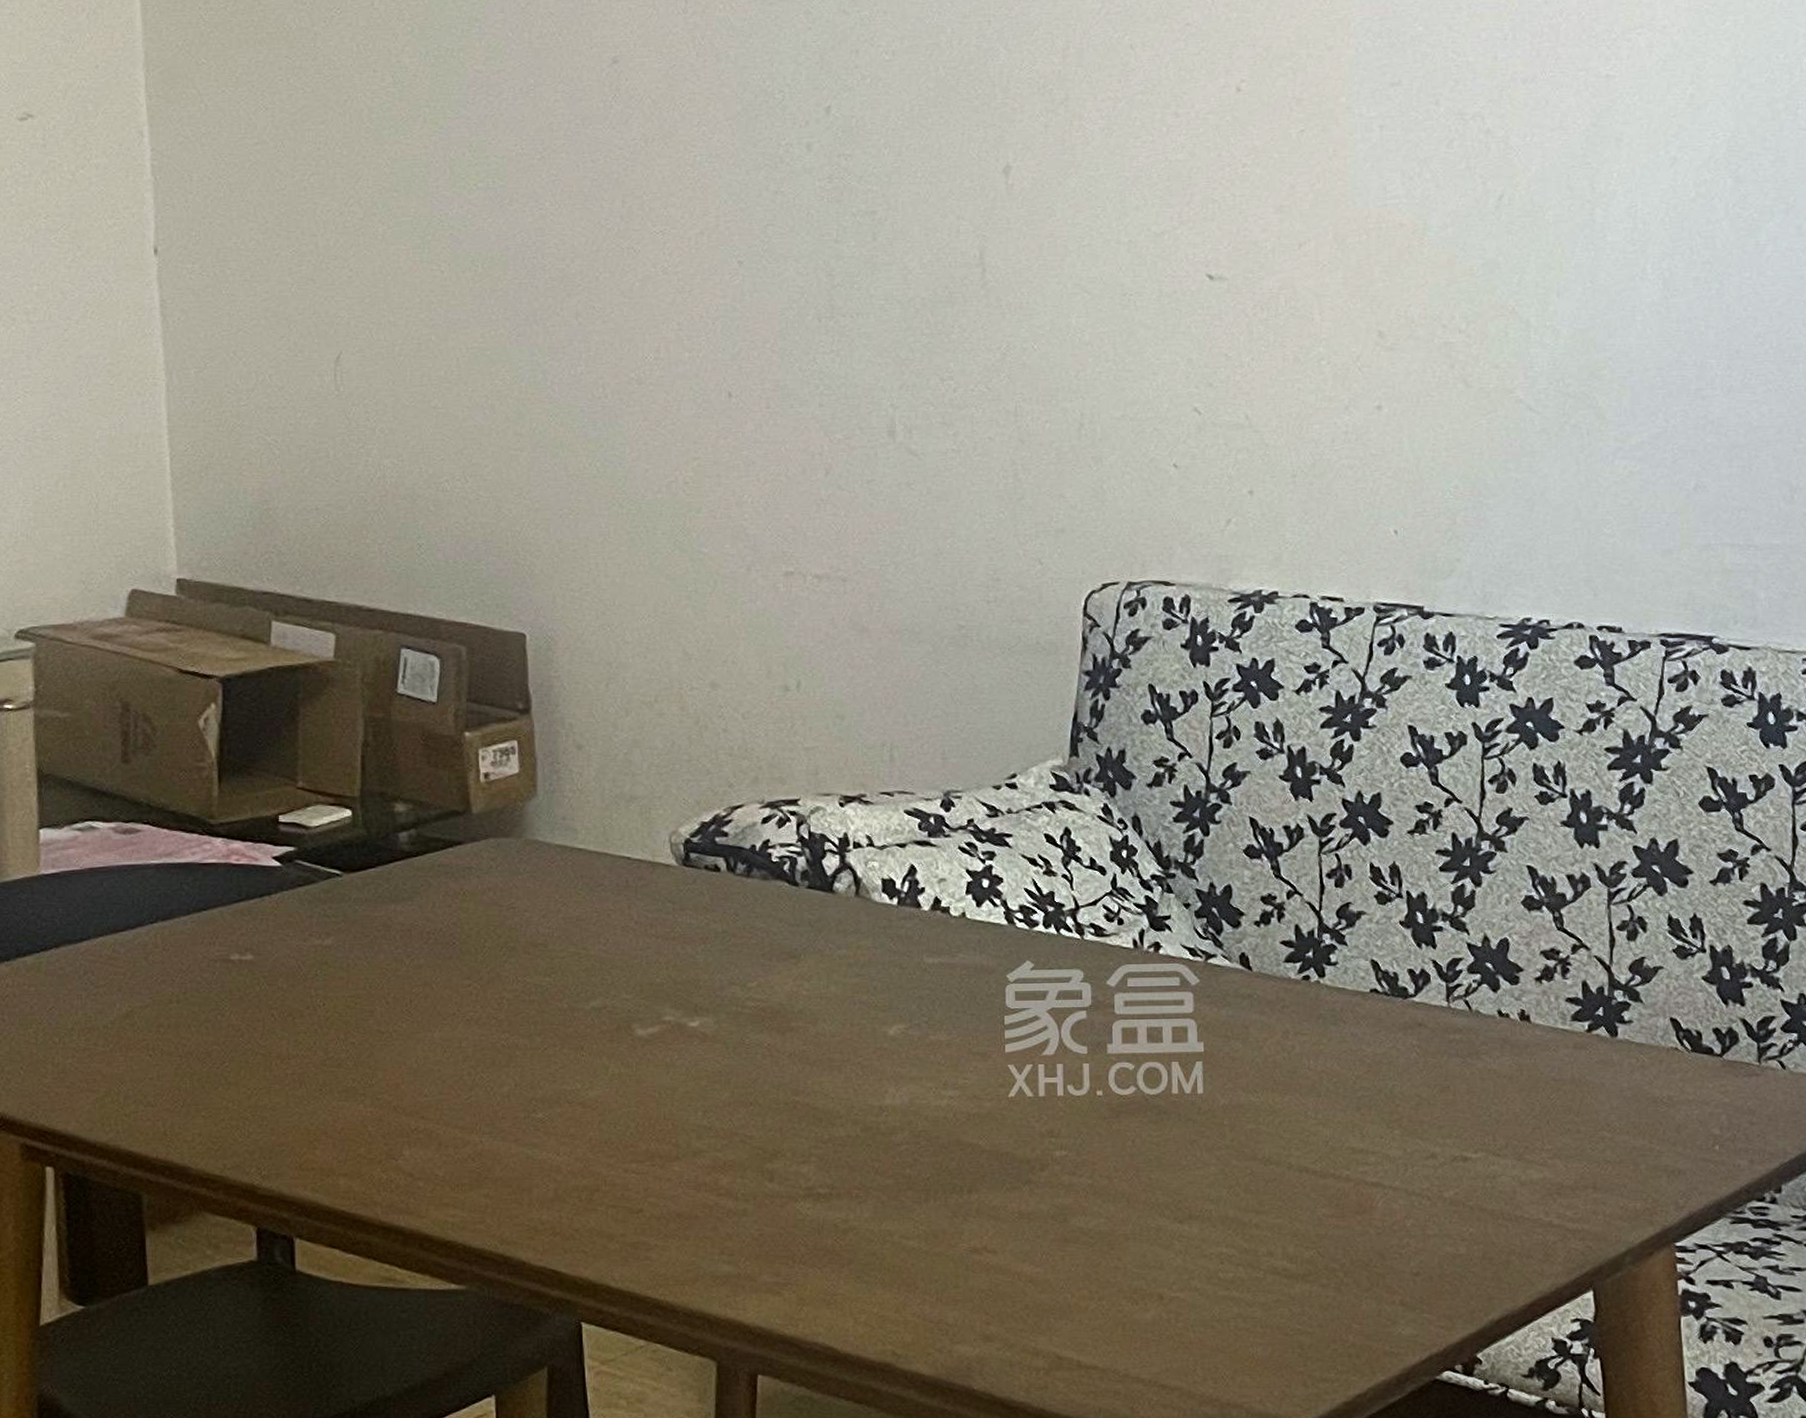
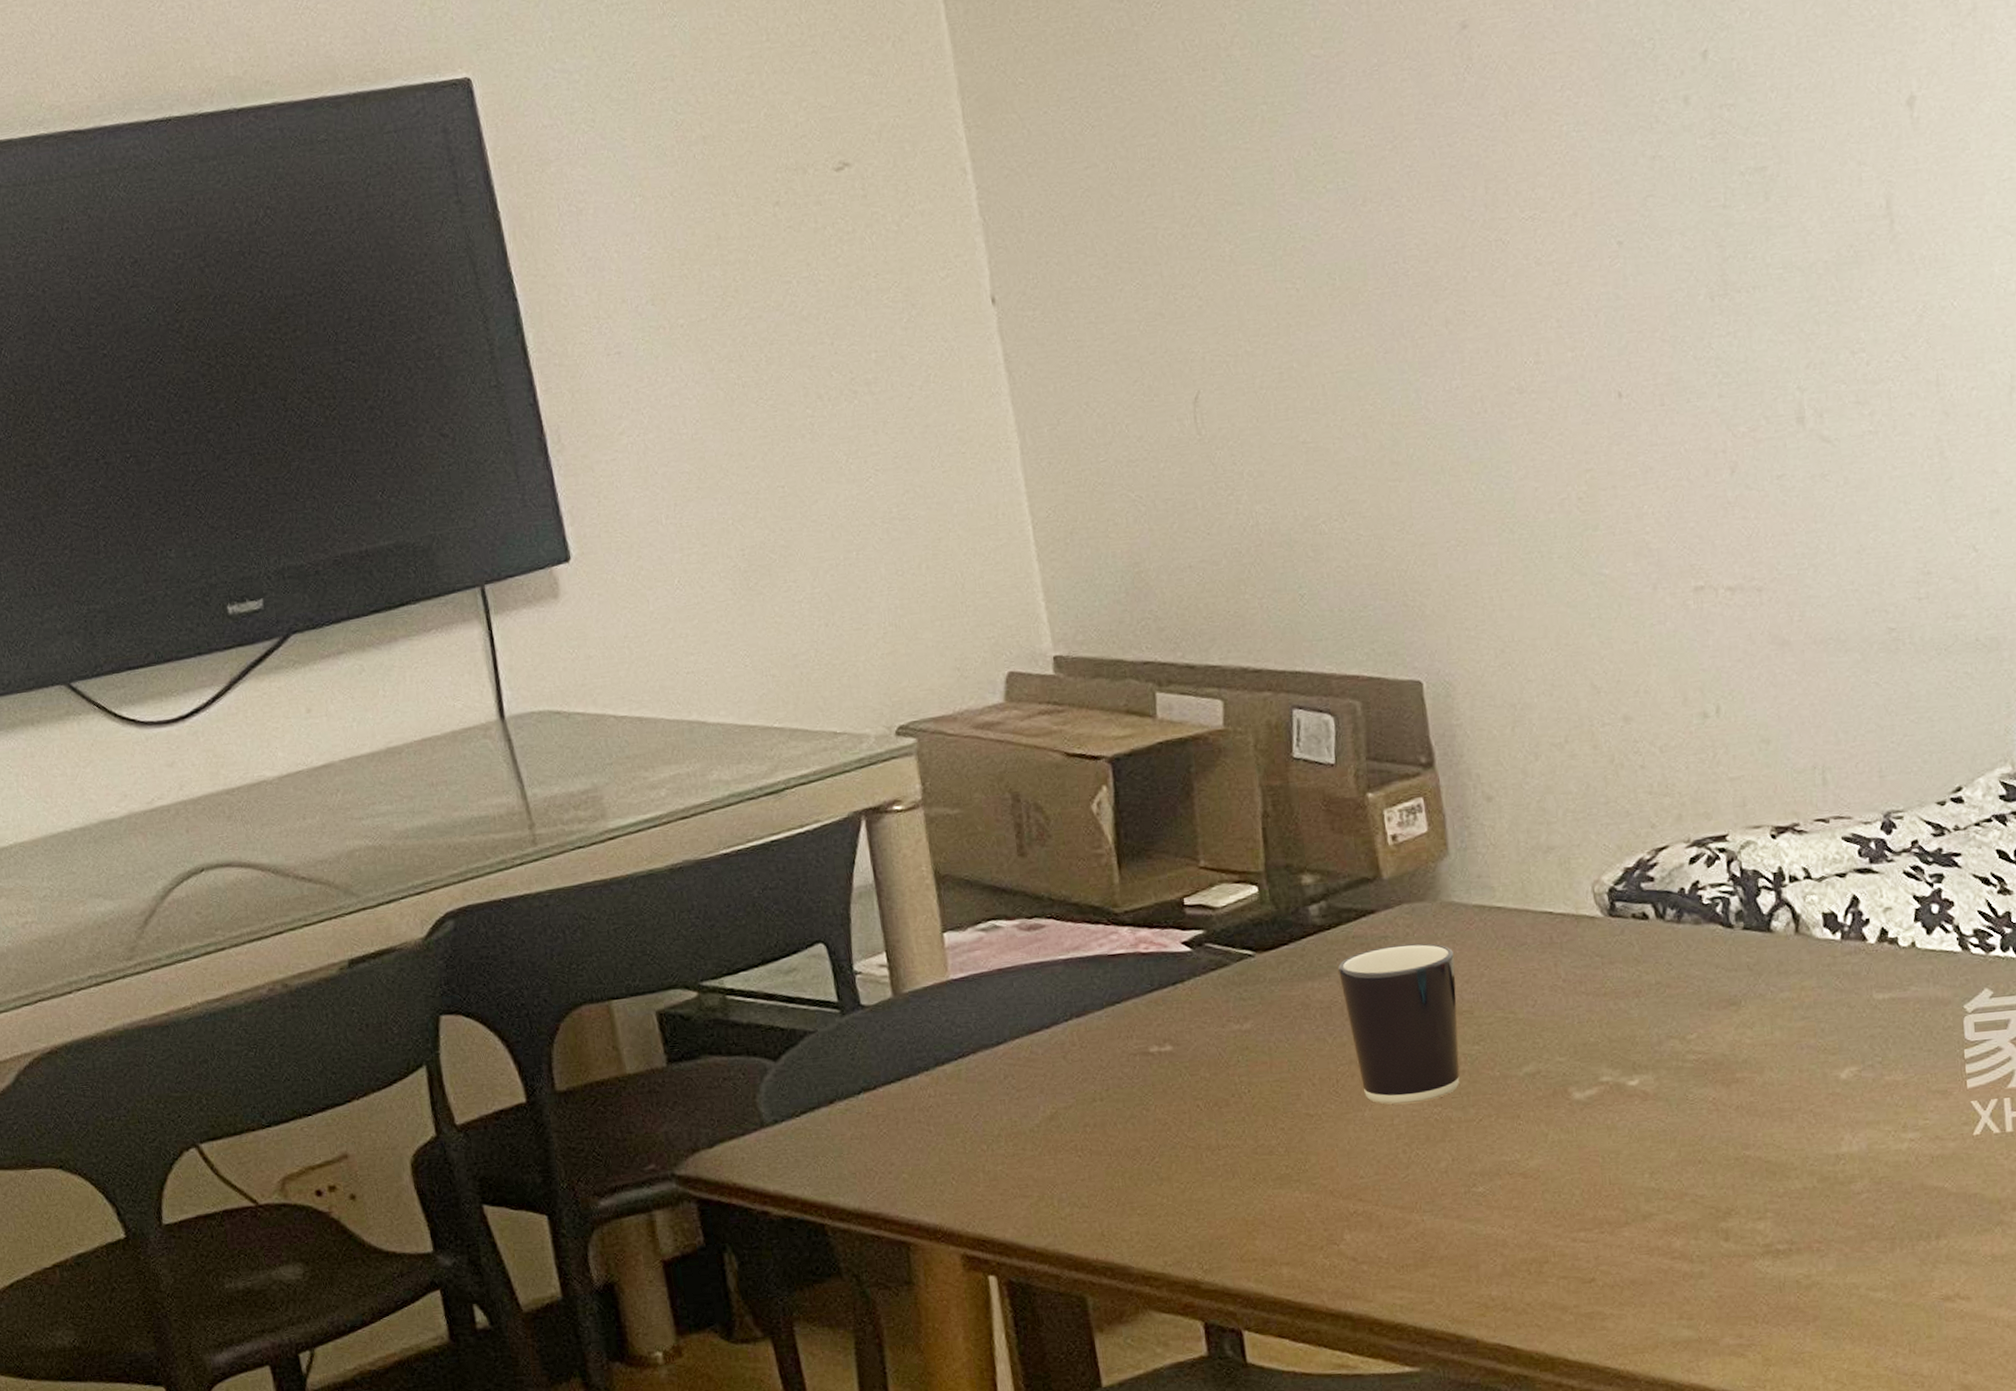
mug: none [422,876,533,1028] -> present [1338,943,1460,1105]

